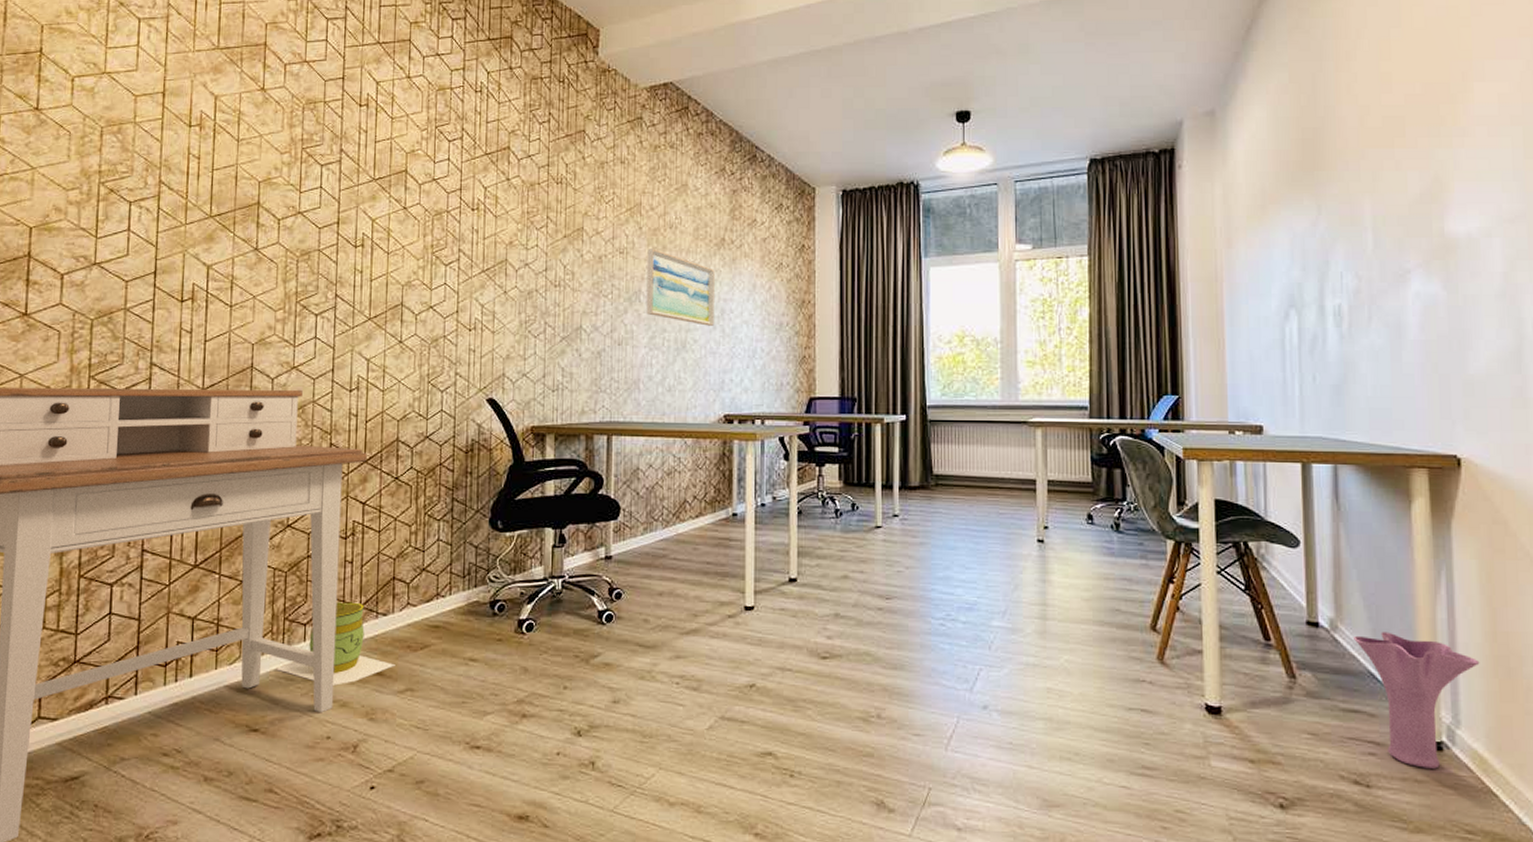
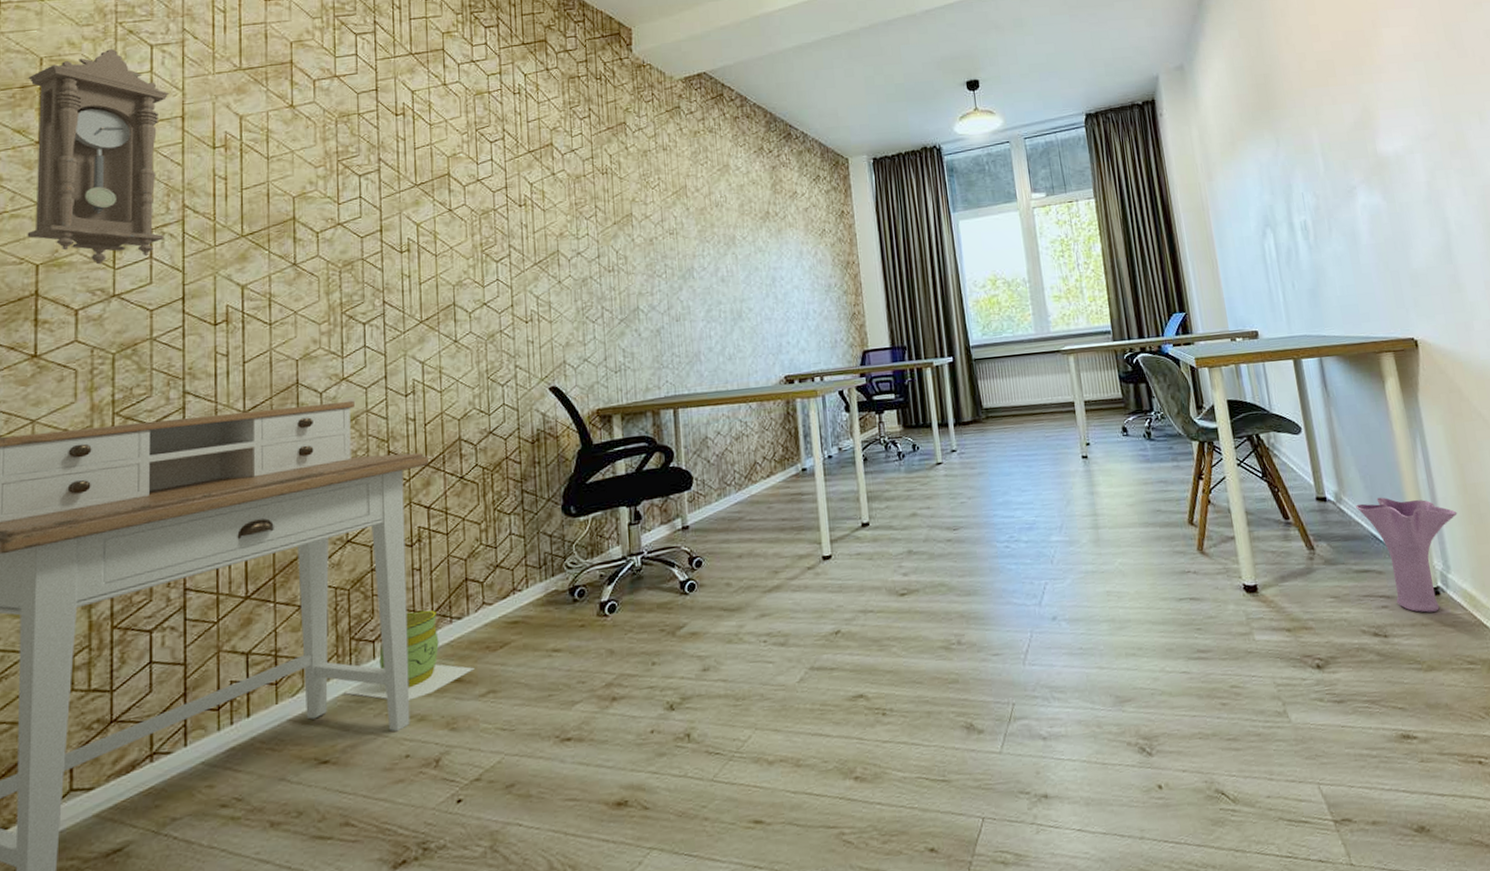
pendulum clock: none [23,19,153,233] -> present [27,48,170,265]
wall art: present [646,249,715,326] -> none [696,227,767,295]

